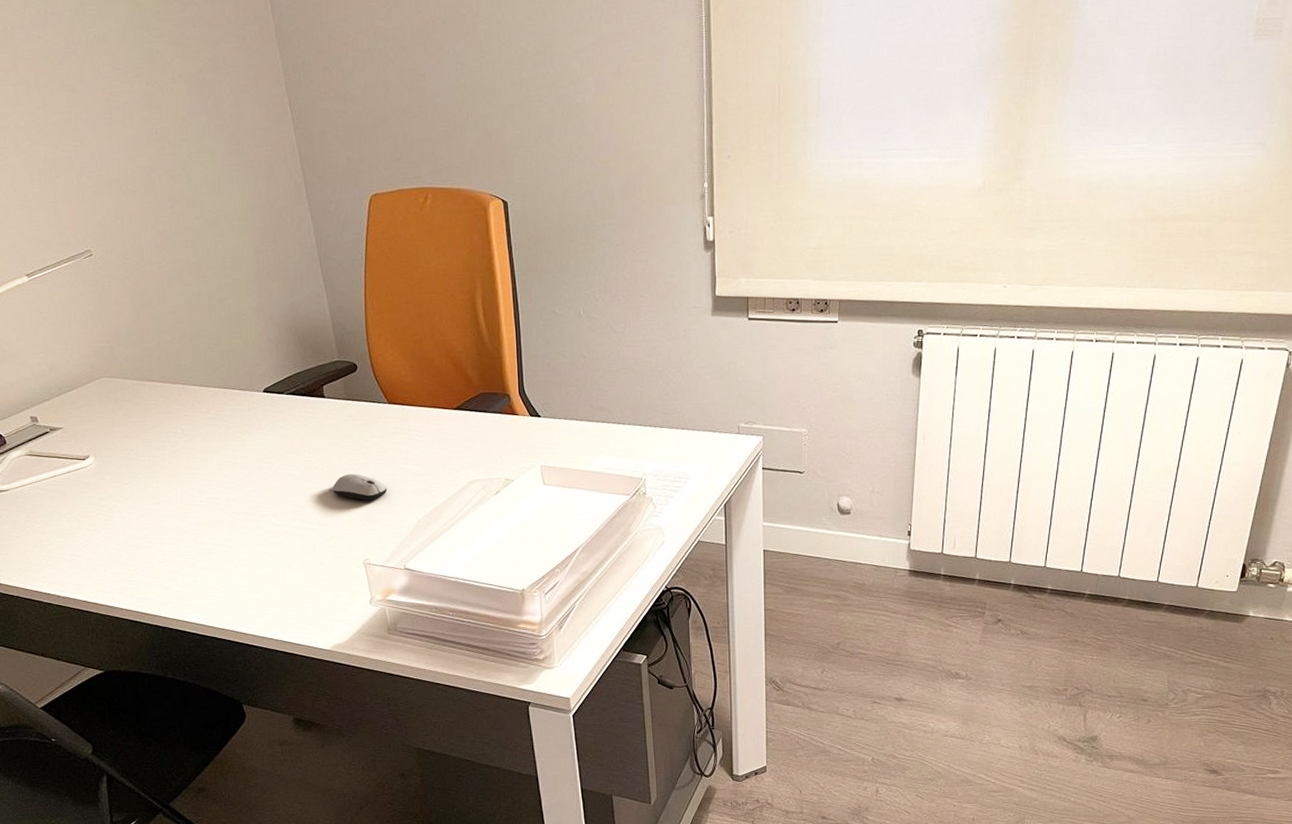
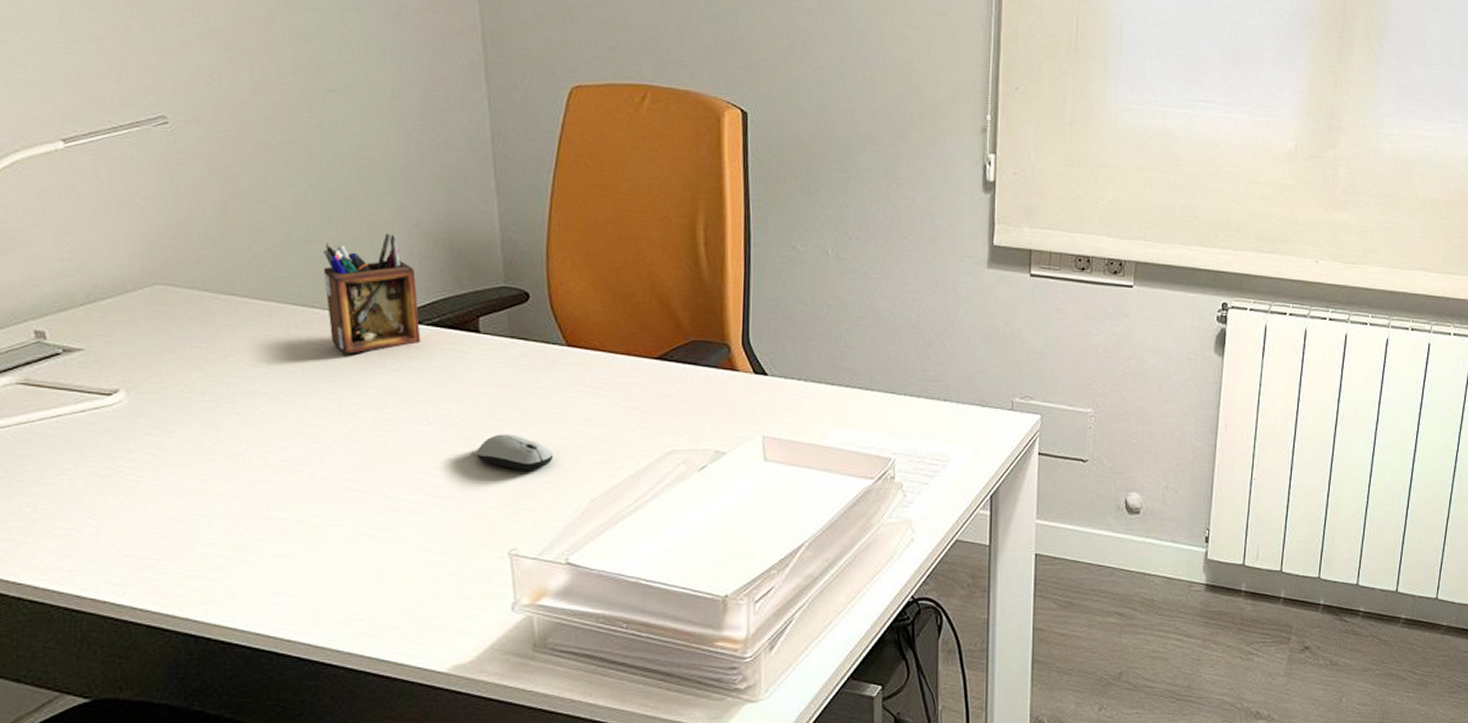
desk organizer: none [209,326,284,420] -> present [322,234,421,354]

